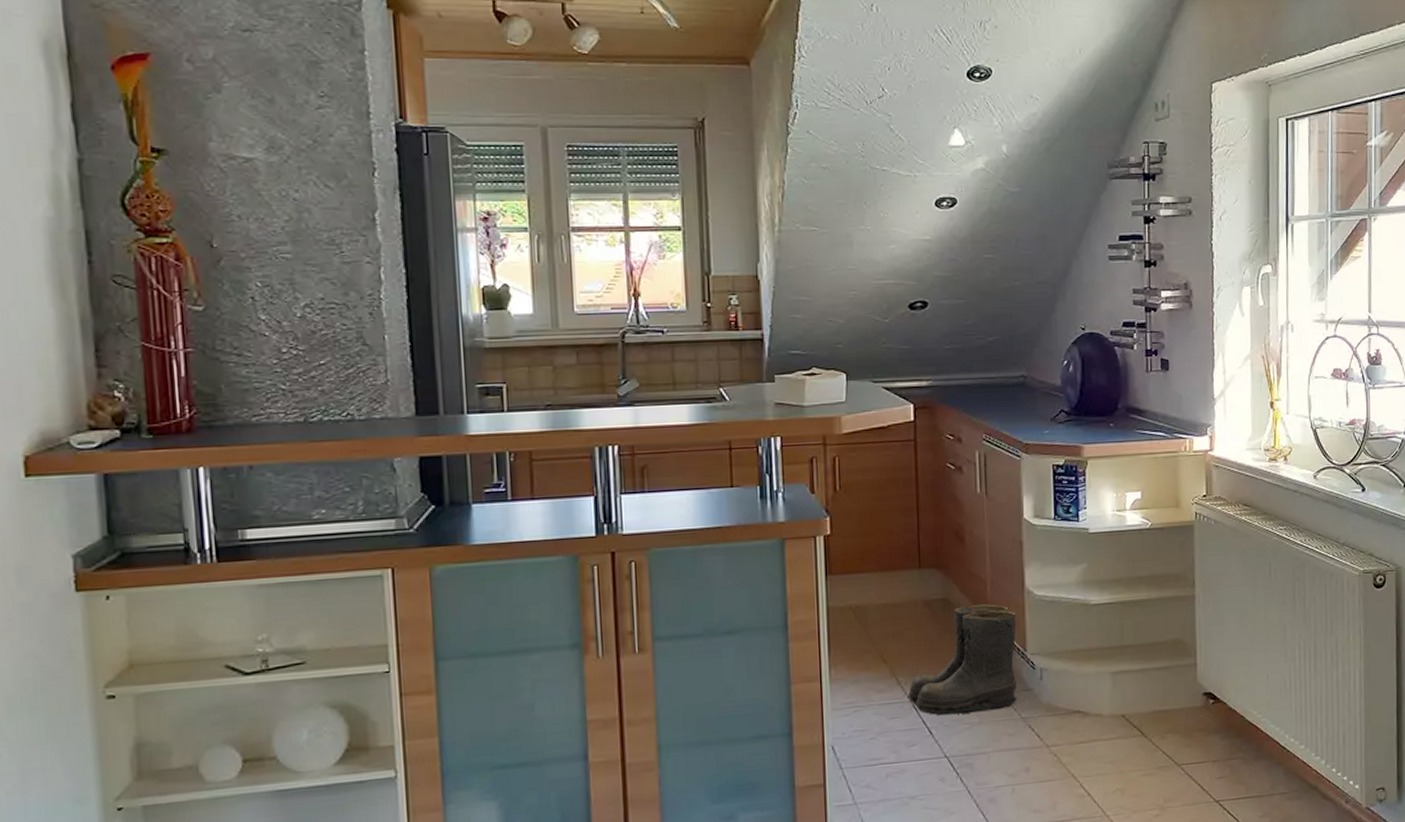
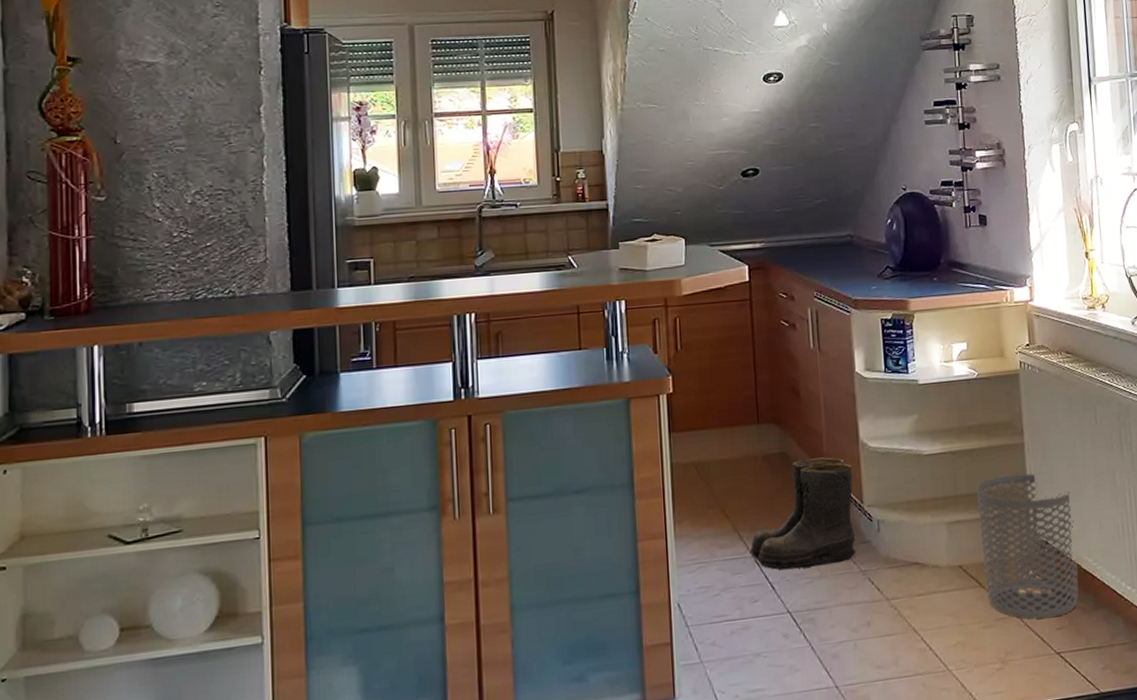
waste bin: none [1144,625,1242,768] -> present [977,473,1079,619]

